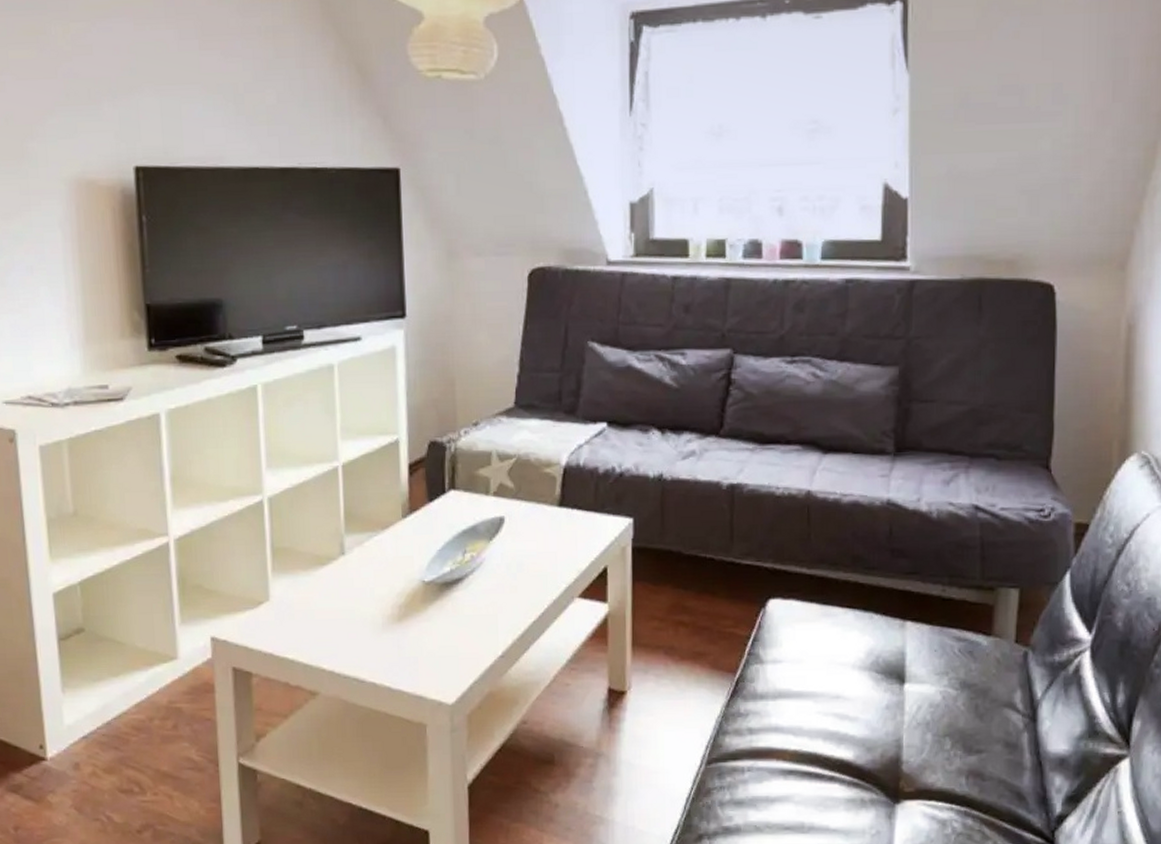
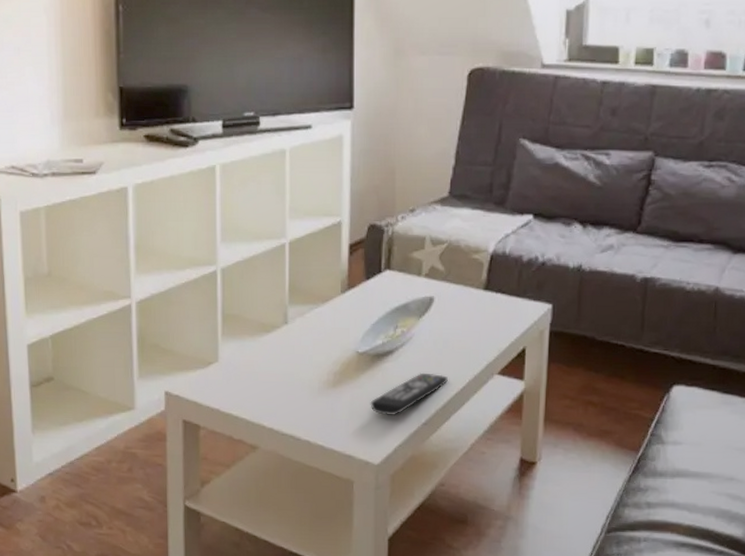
remote control: none [440,600,524,650] -> present [370,372,448,416]

